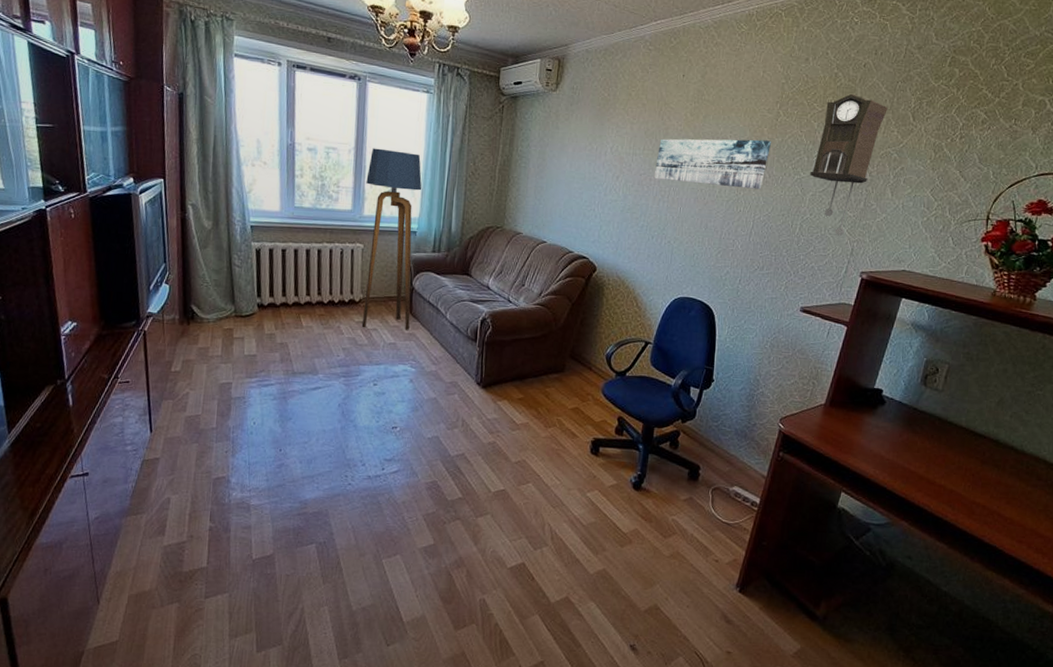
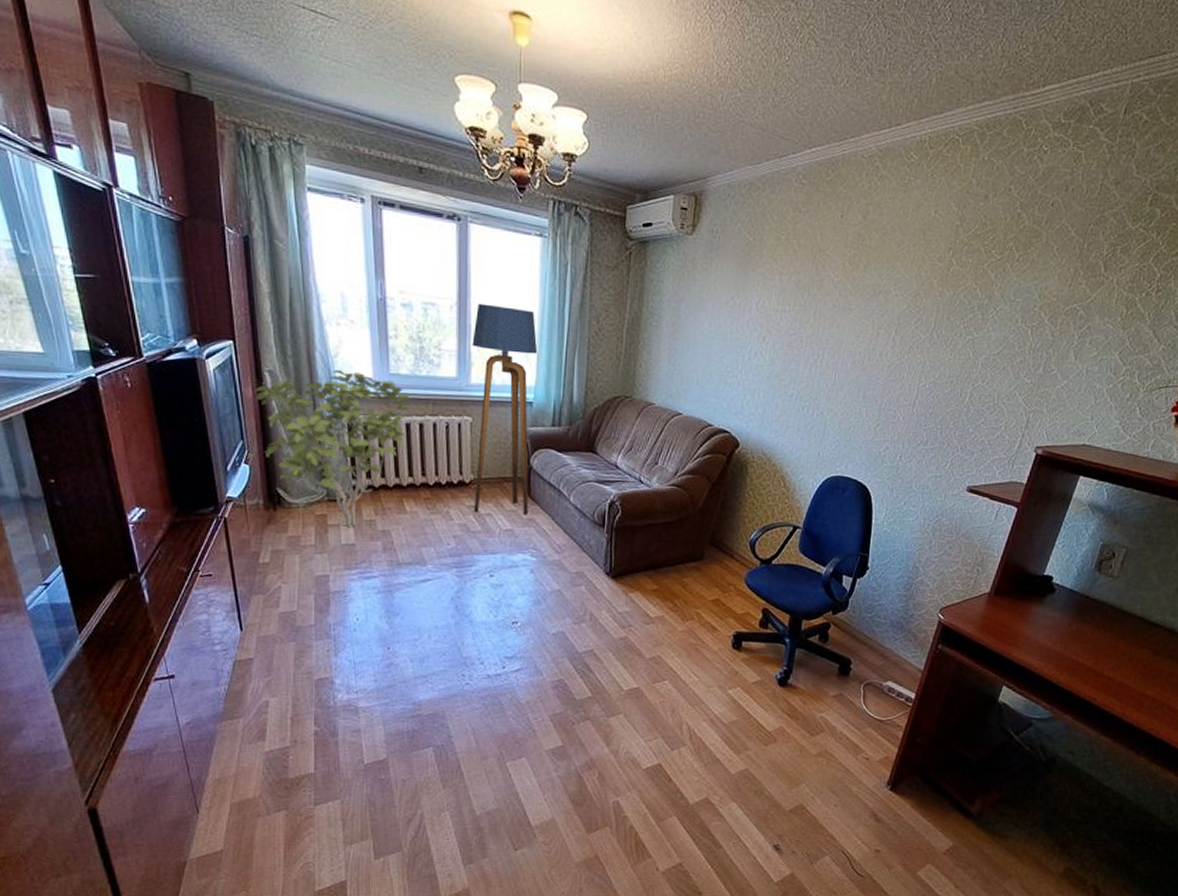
shrub: none [178,203,312,341] -> present [254,370,411,528]
wall art: present [653,138,772,190] -> none [805,292,942,352]
pendulum clock: present [810,93,889,236] -> none [984,238,1077,406]

